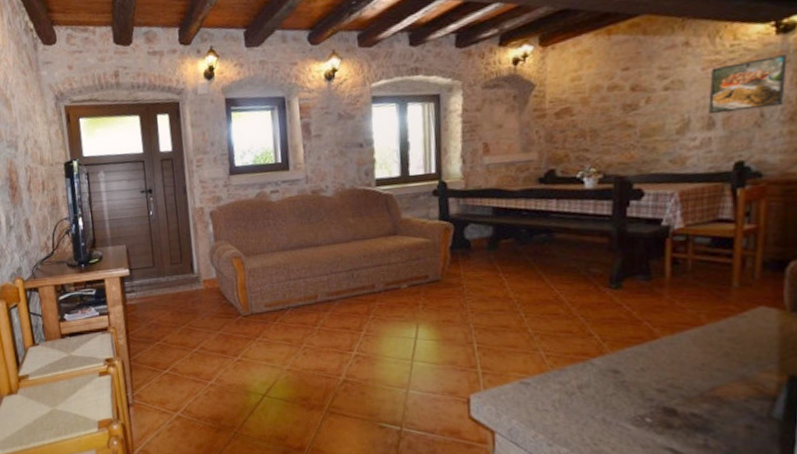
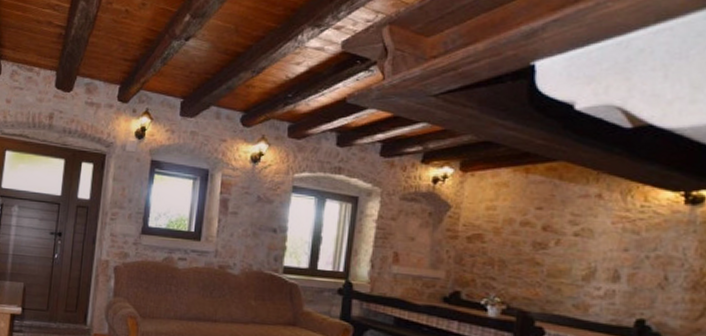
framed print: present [709,54,787,115] -> none [615,223,693,273]

